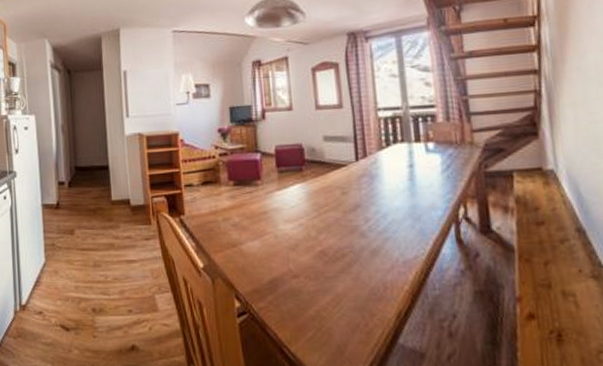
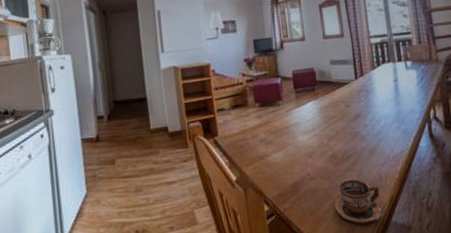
cup: none [322,285,385,343] -> present [334,179,382,225]

